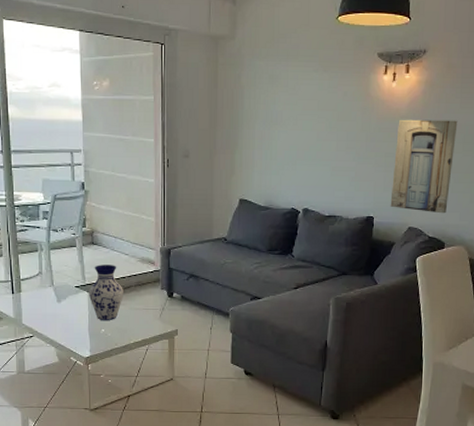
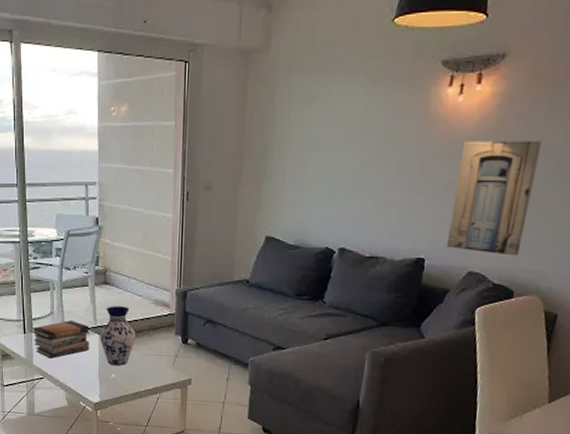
book stack: none [21,280,78,317] -> present [32,320,89,359]

